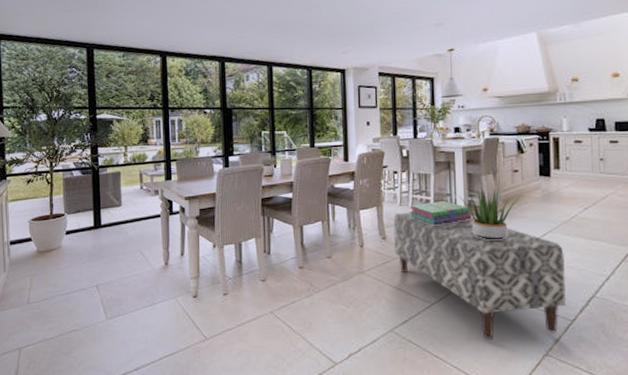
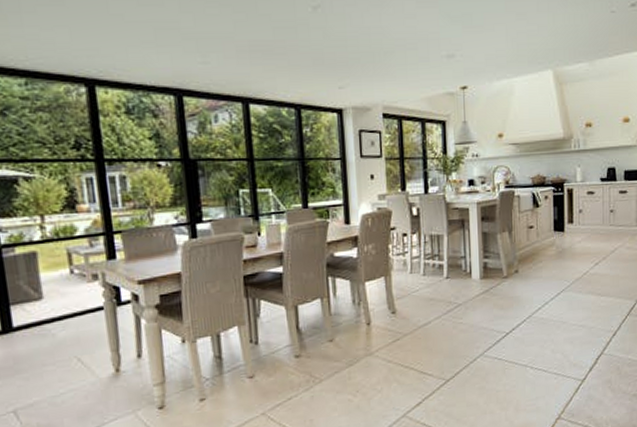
bench: present [393,212,567,339] -> none [404,280,578,411]
stack of books: present [409,201,472,226] -> none [421,265,487,294]
potted plant: present [457,186,521,240] -> none [472,245,536,305]

